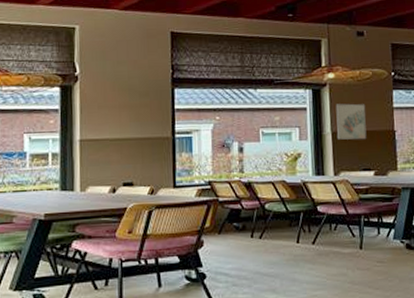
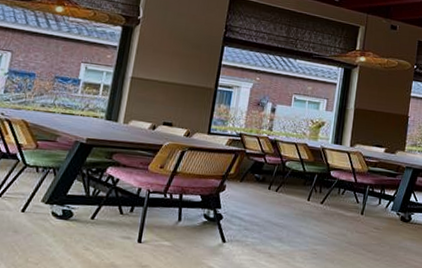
wall art: present [336,103,367,140] -> none [358,84,388,120]

